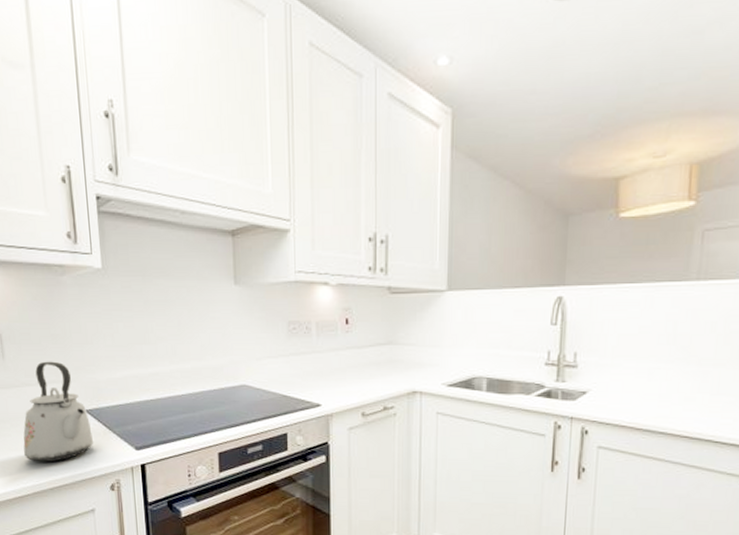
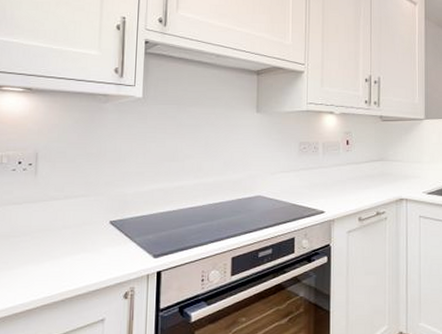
kettle: present [23,361,93,463] -> none [40,177,113,274]

